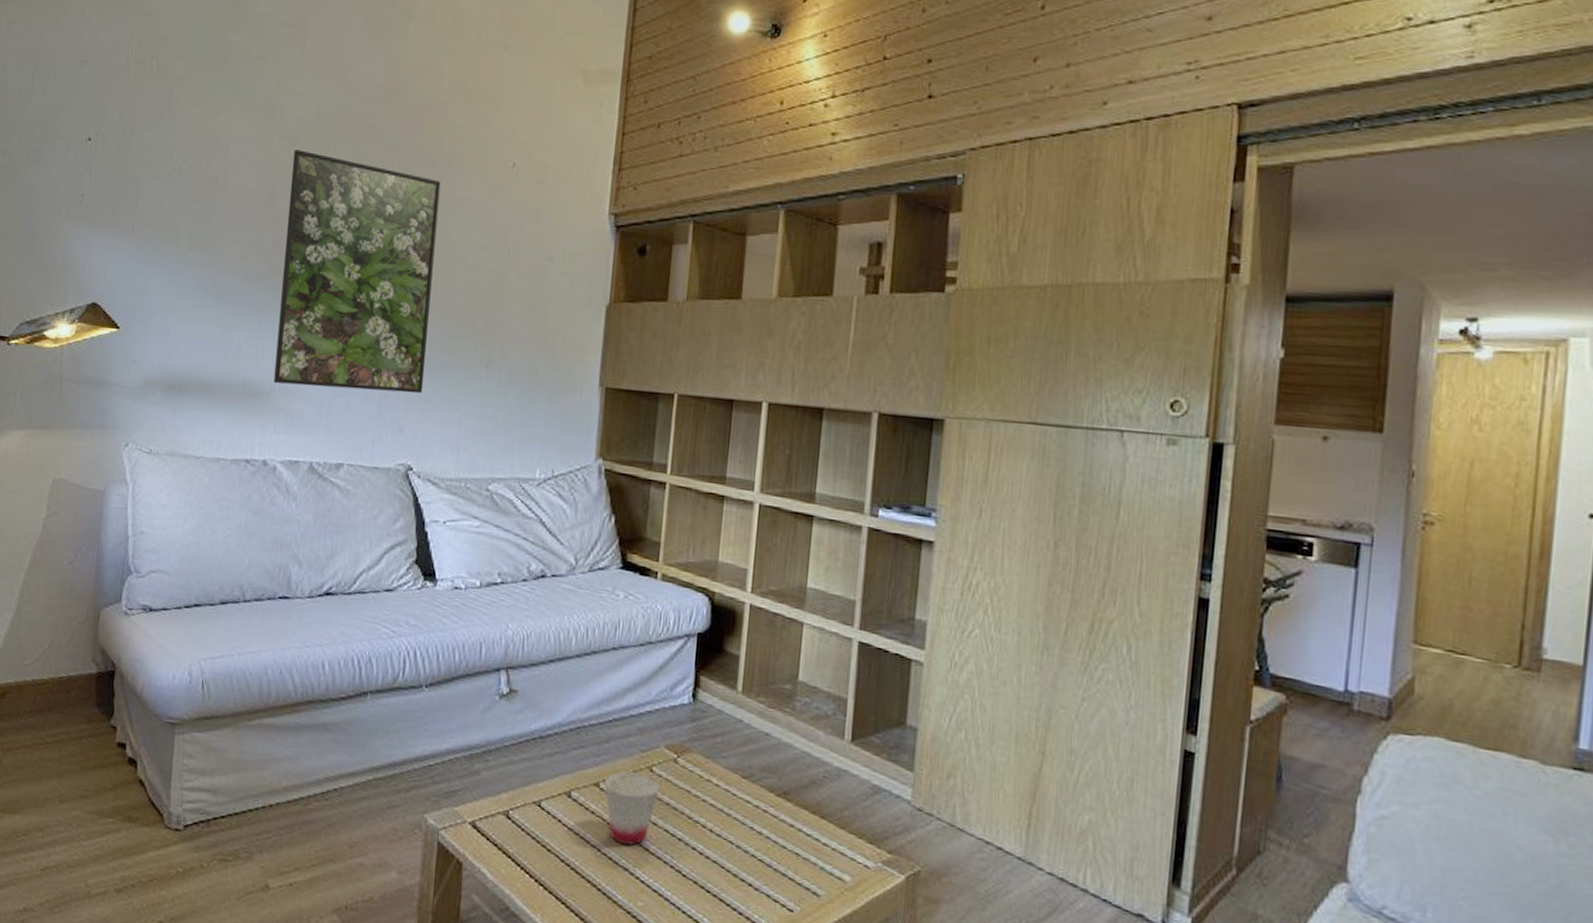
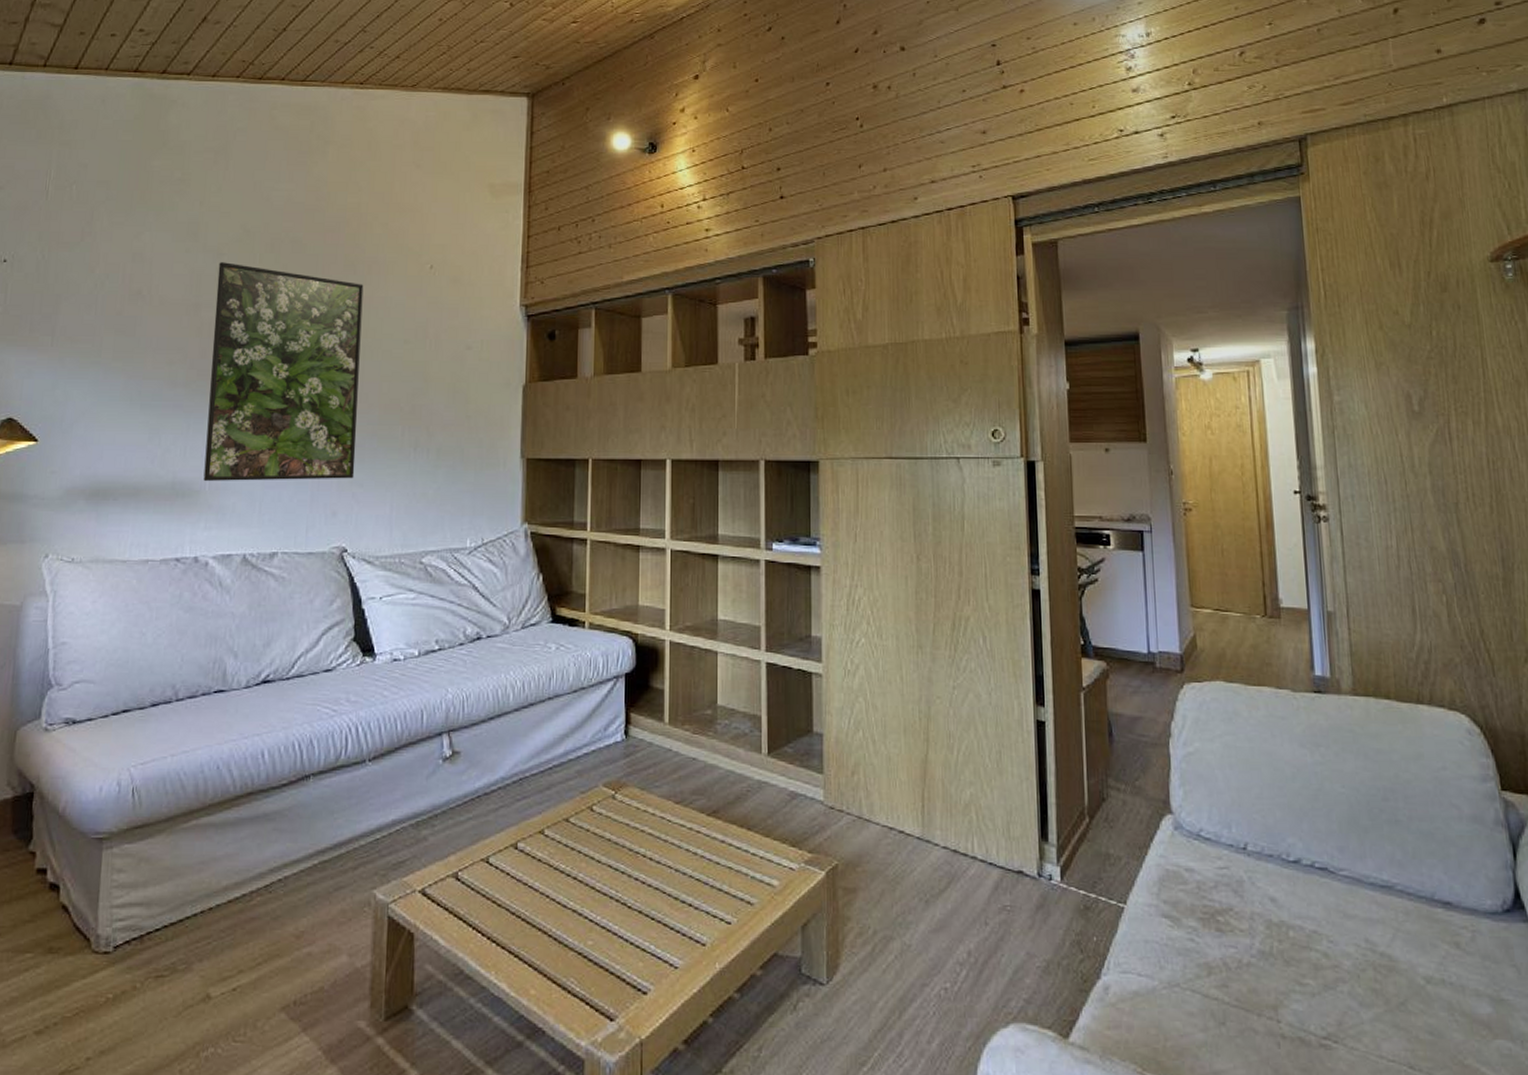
cup: present [604,771,660,846] -> none [548,813,601,886]

